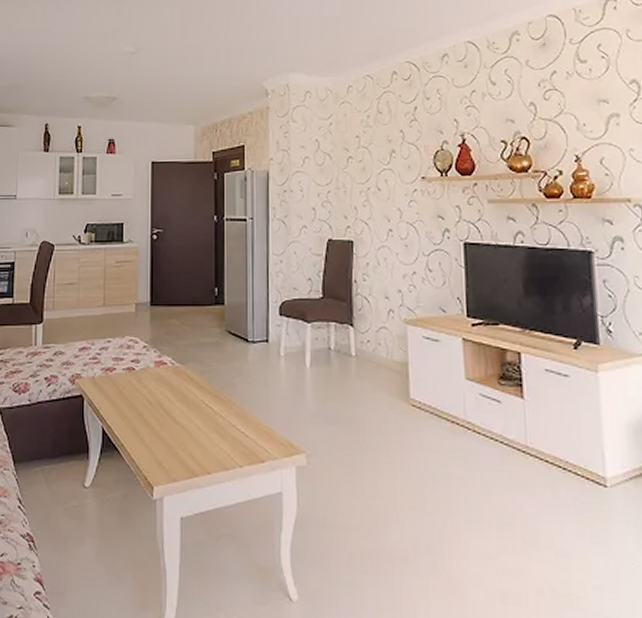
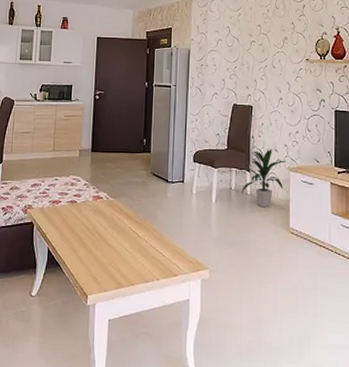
indoor plant: none [344,296,402,373] -> present [241,149,287,208]

